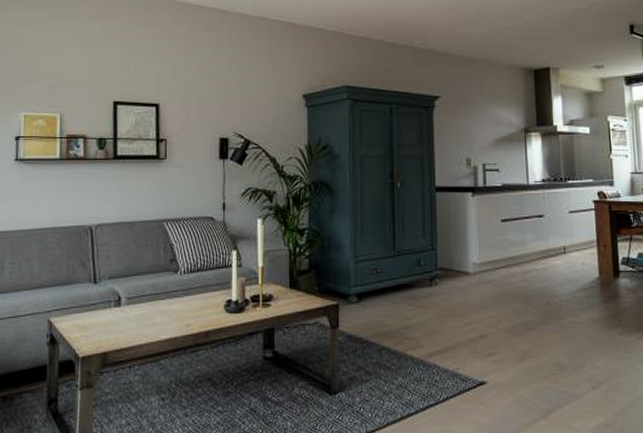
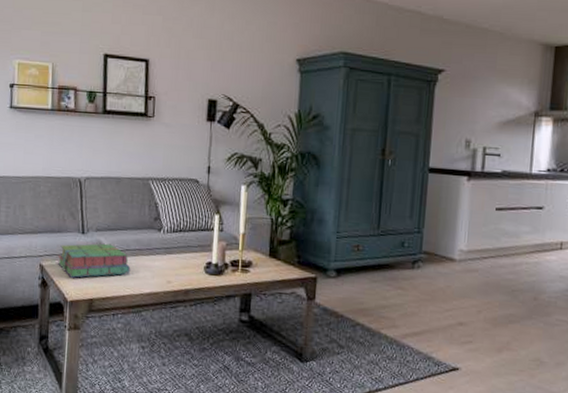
stack of books: none [67,291,147,331] -> present [57,243,131,278]

